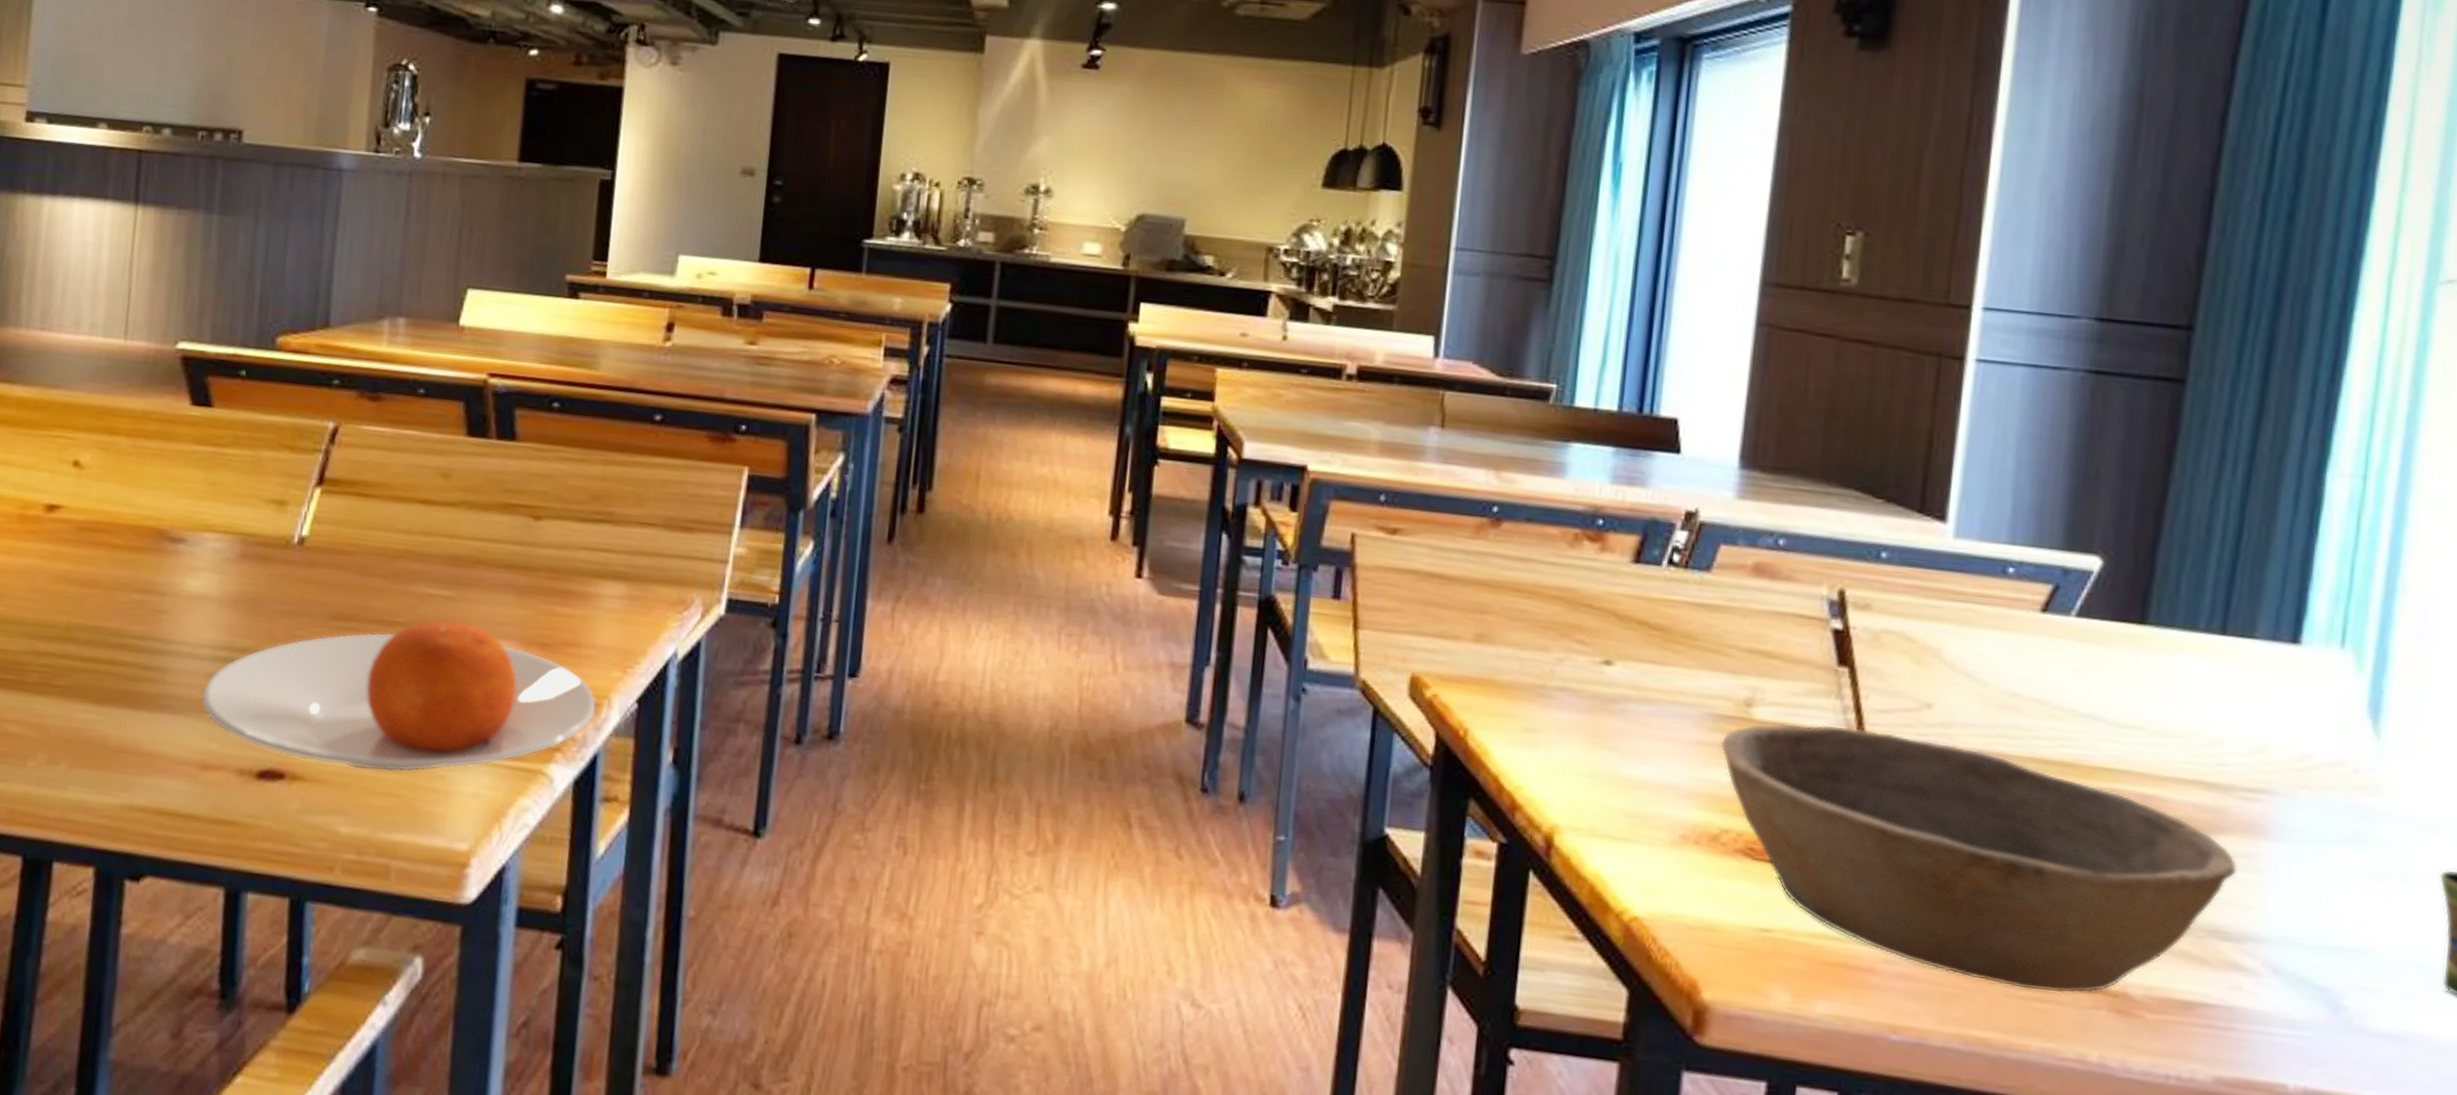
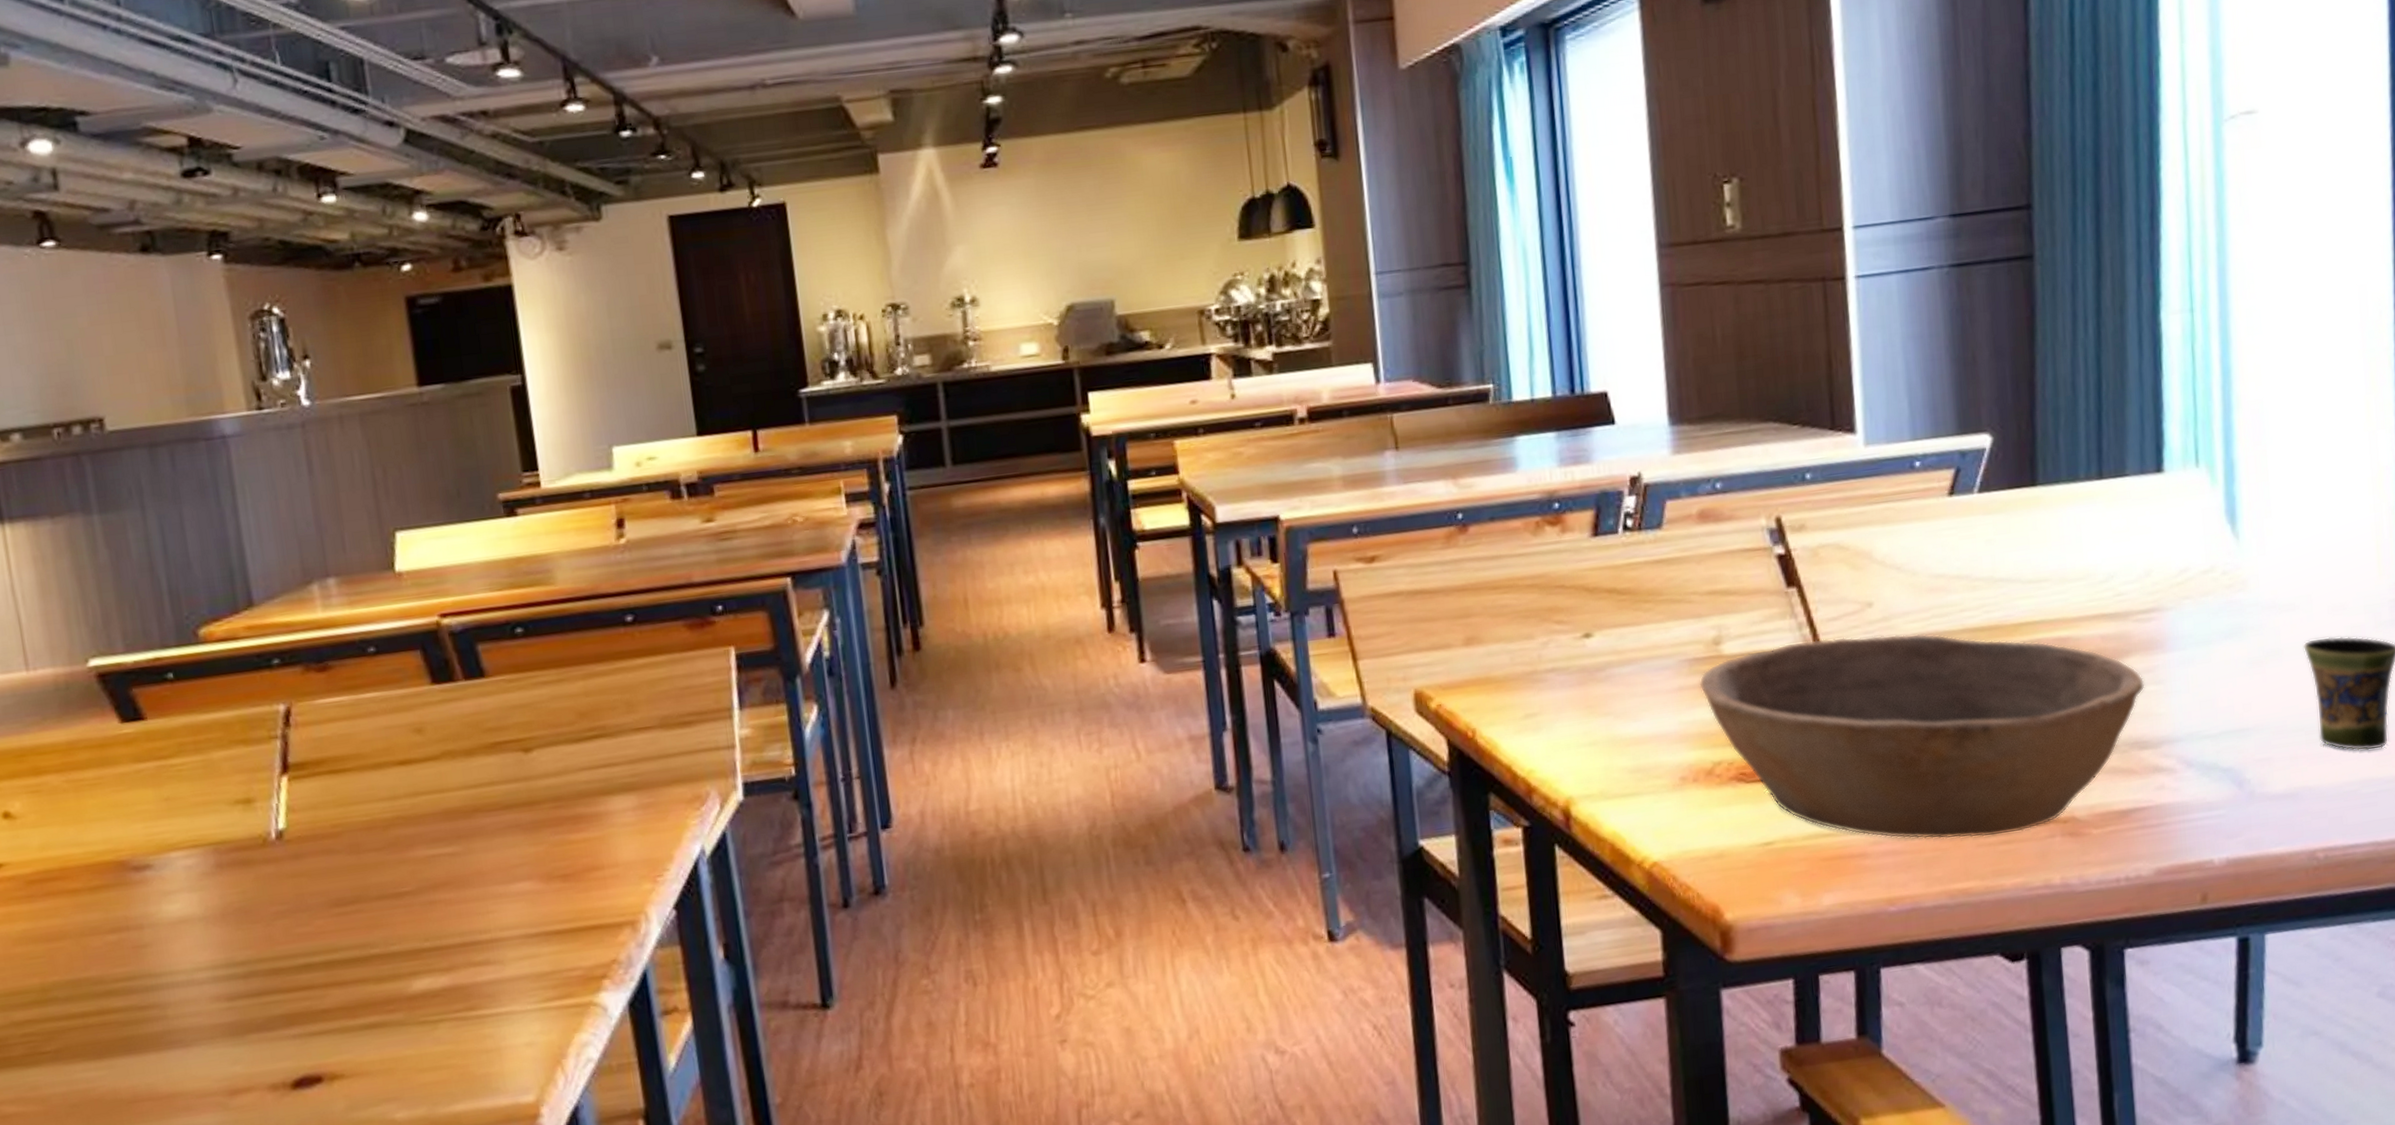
plate: present [201,619,597,772] -> none [210,873,636,1058]

